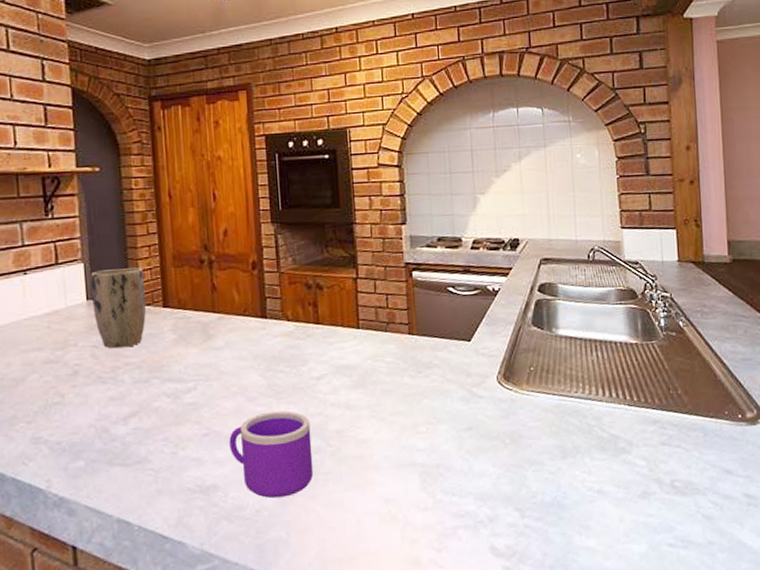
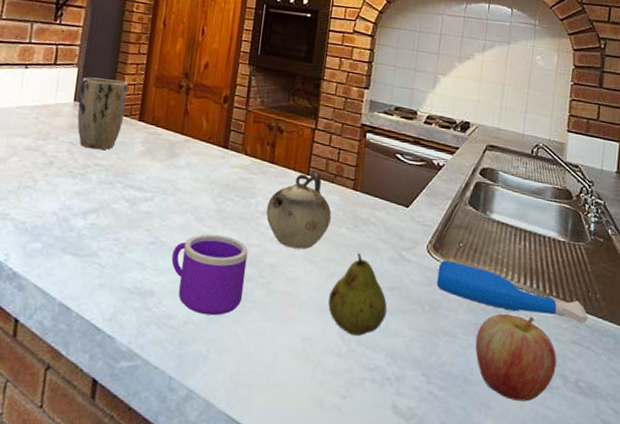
teapot: none [320,324,392,409] -> present [266,172,331,249]
fruit: none [404,399,468,486] -> present [328,253,388,336]
spray bottle: none [512,387,673,426] -> present [436,260,588,324]
apple: none [563,426,649,516] -> present [475,313,557,402]

